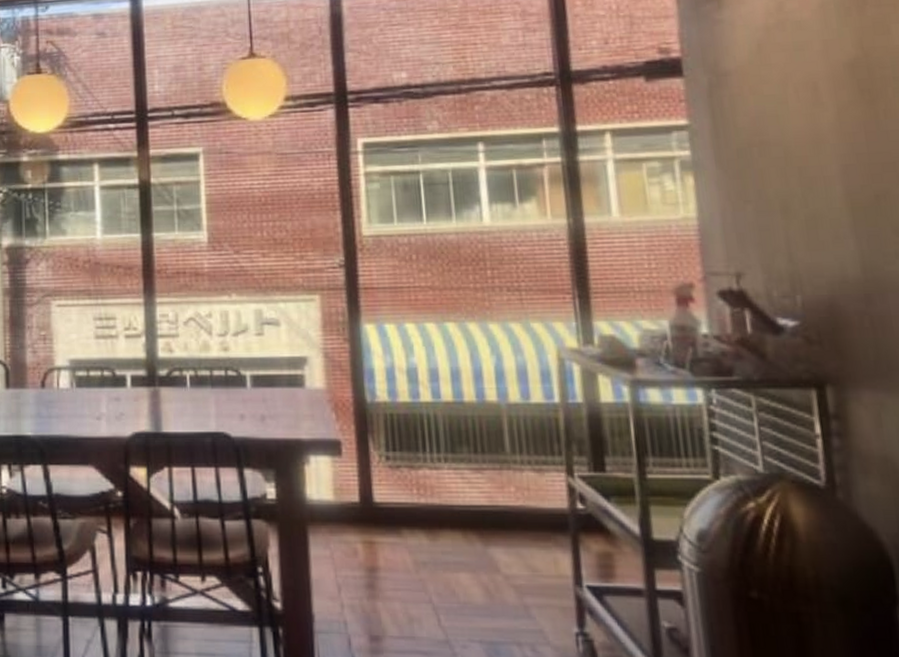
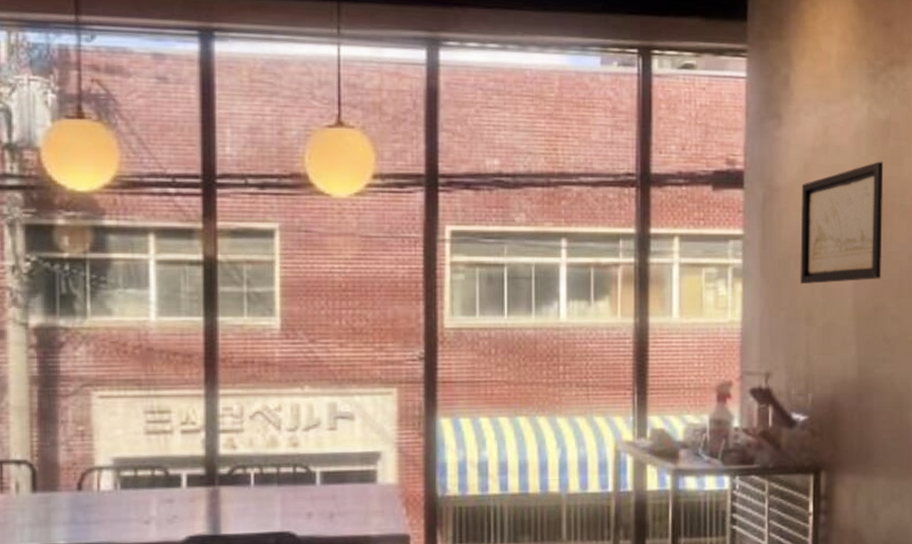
wall art: none [756,32,879,173] -> present [799,161,884,284]

